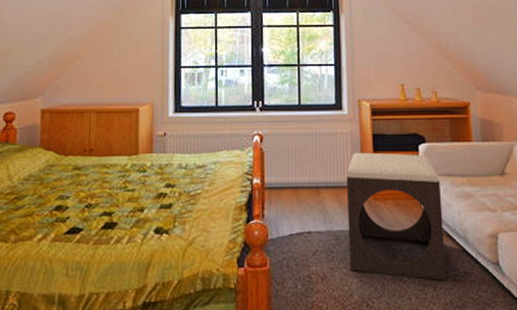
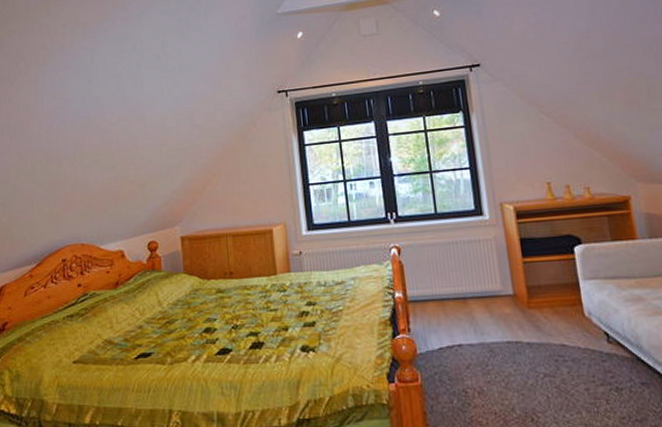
footstool: present [347,152,446,281] -> none [495,257,620,393]

